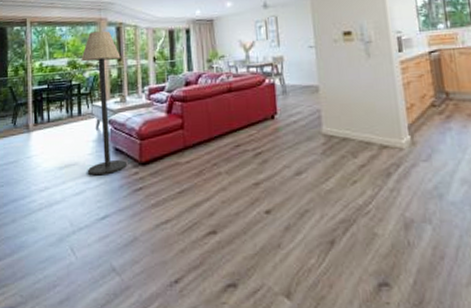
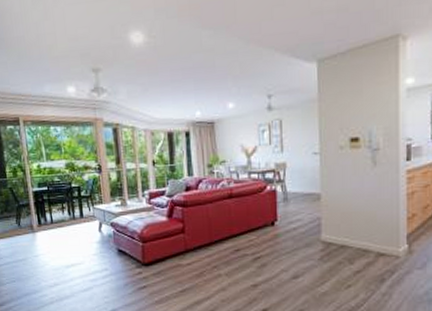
floor lamp: present [81,31,128,176] -> none [79,132,131,274]

